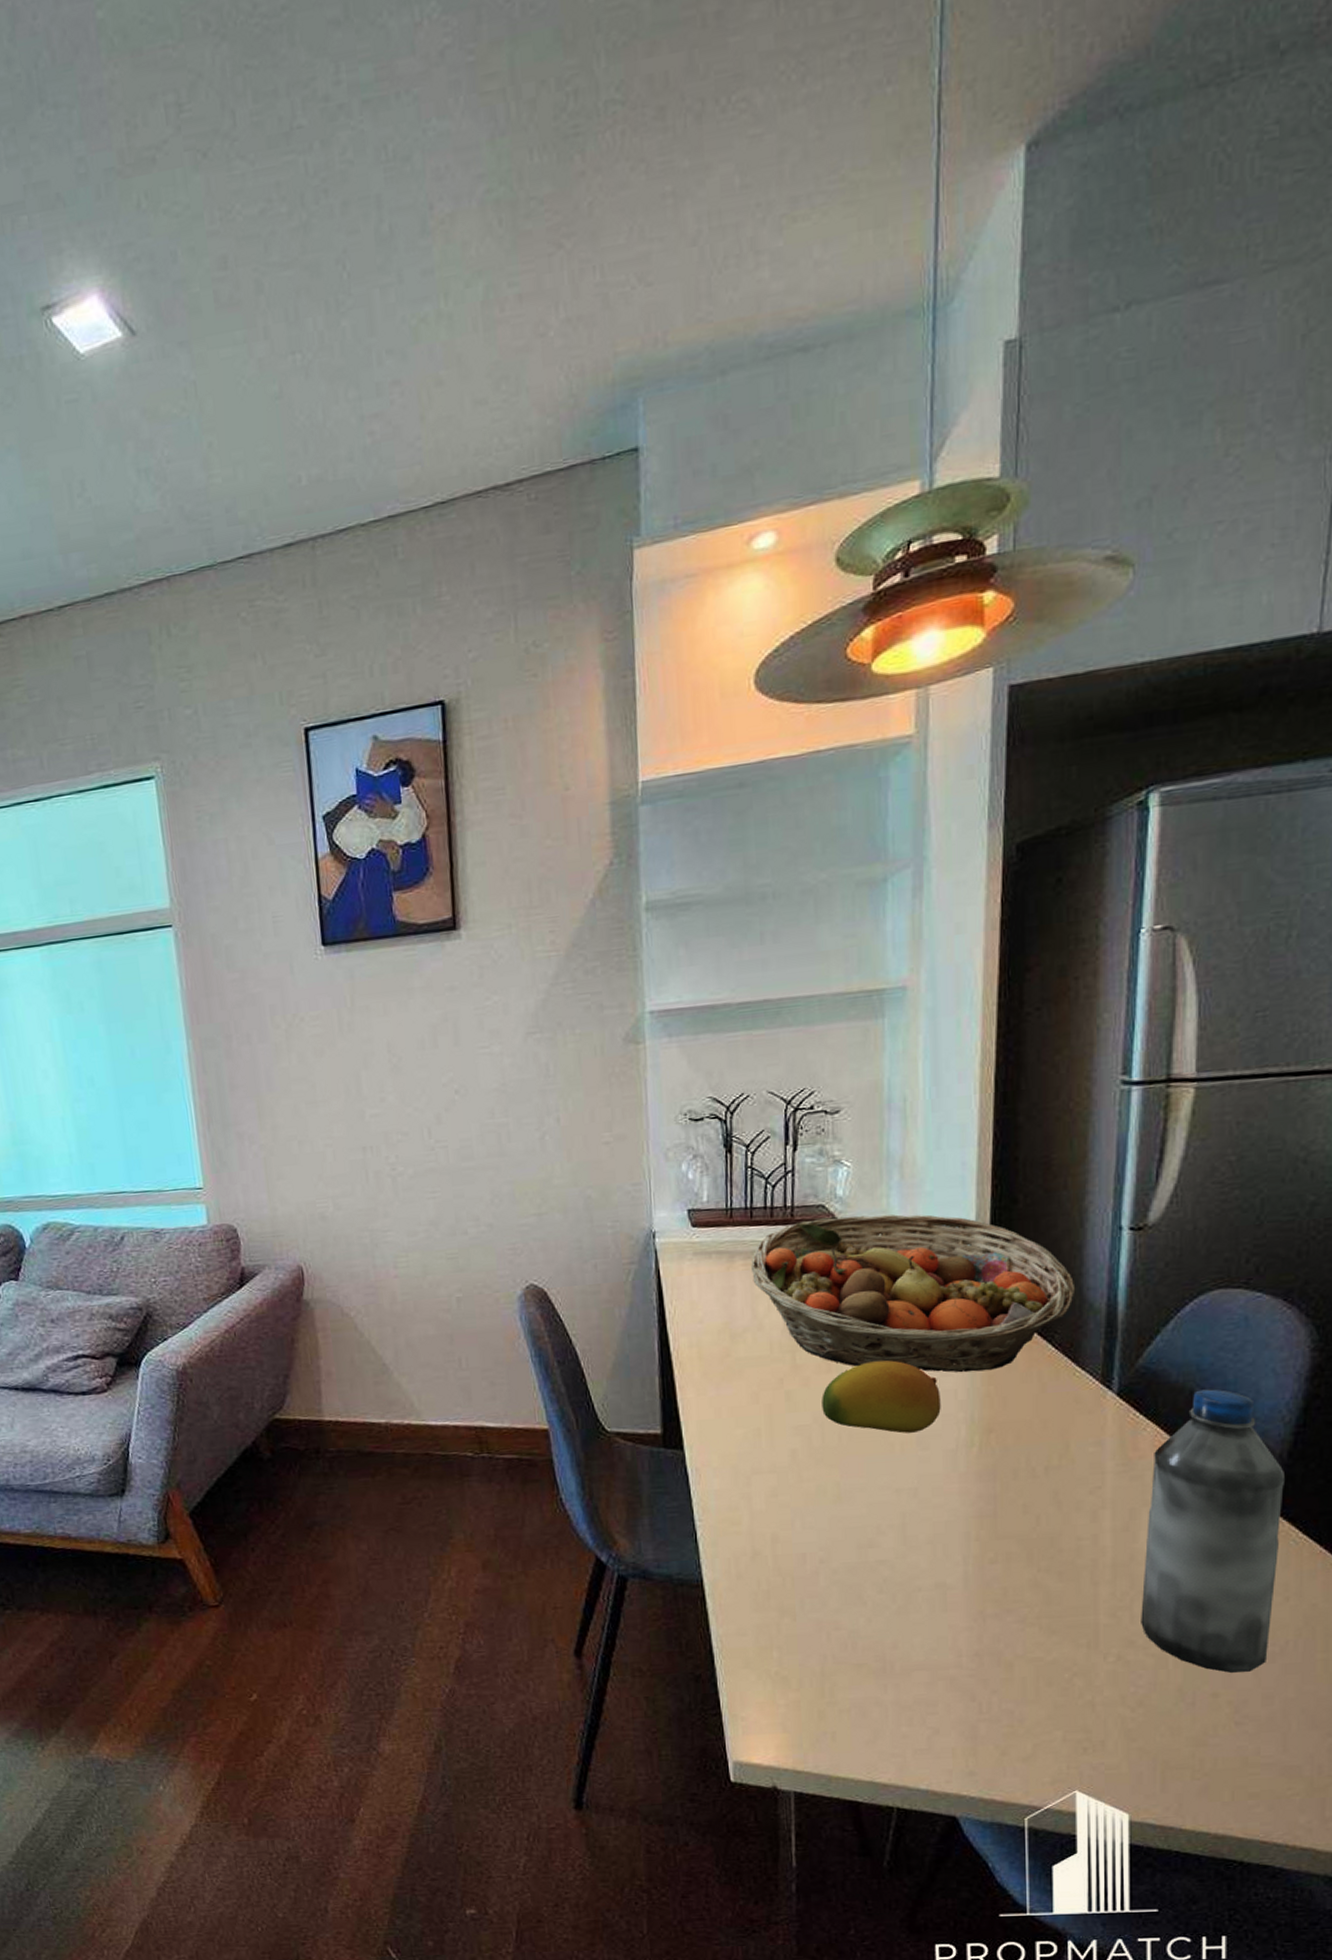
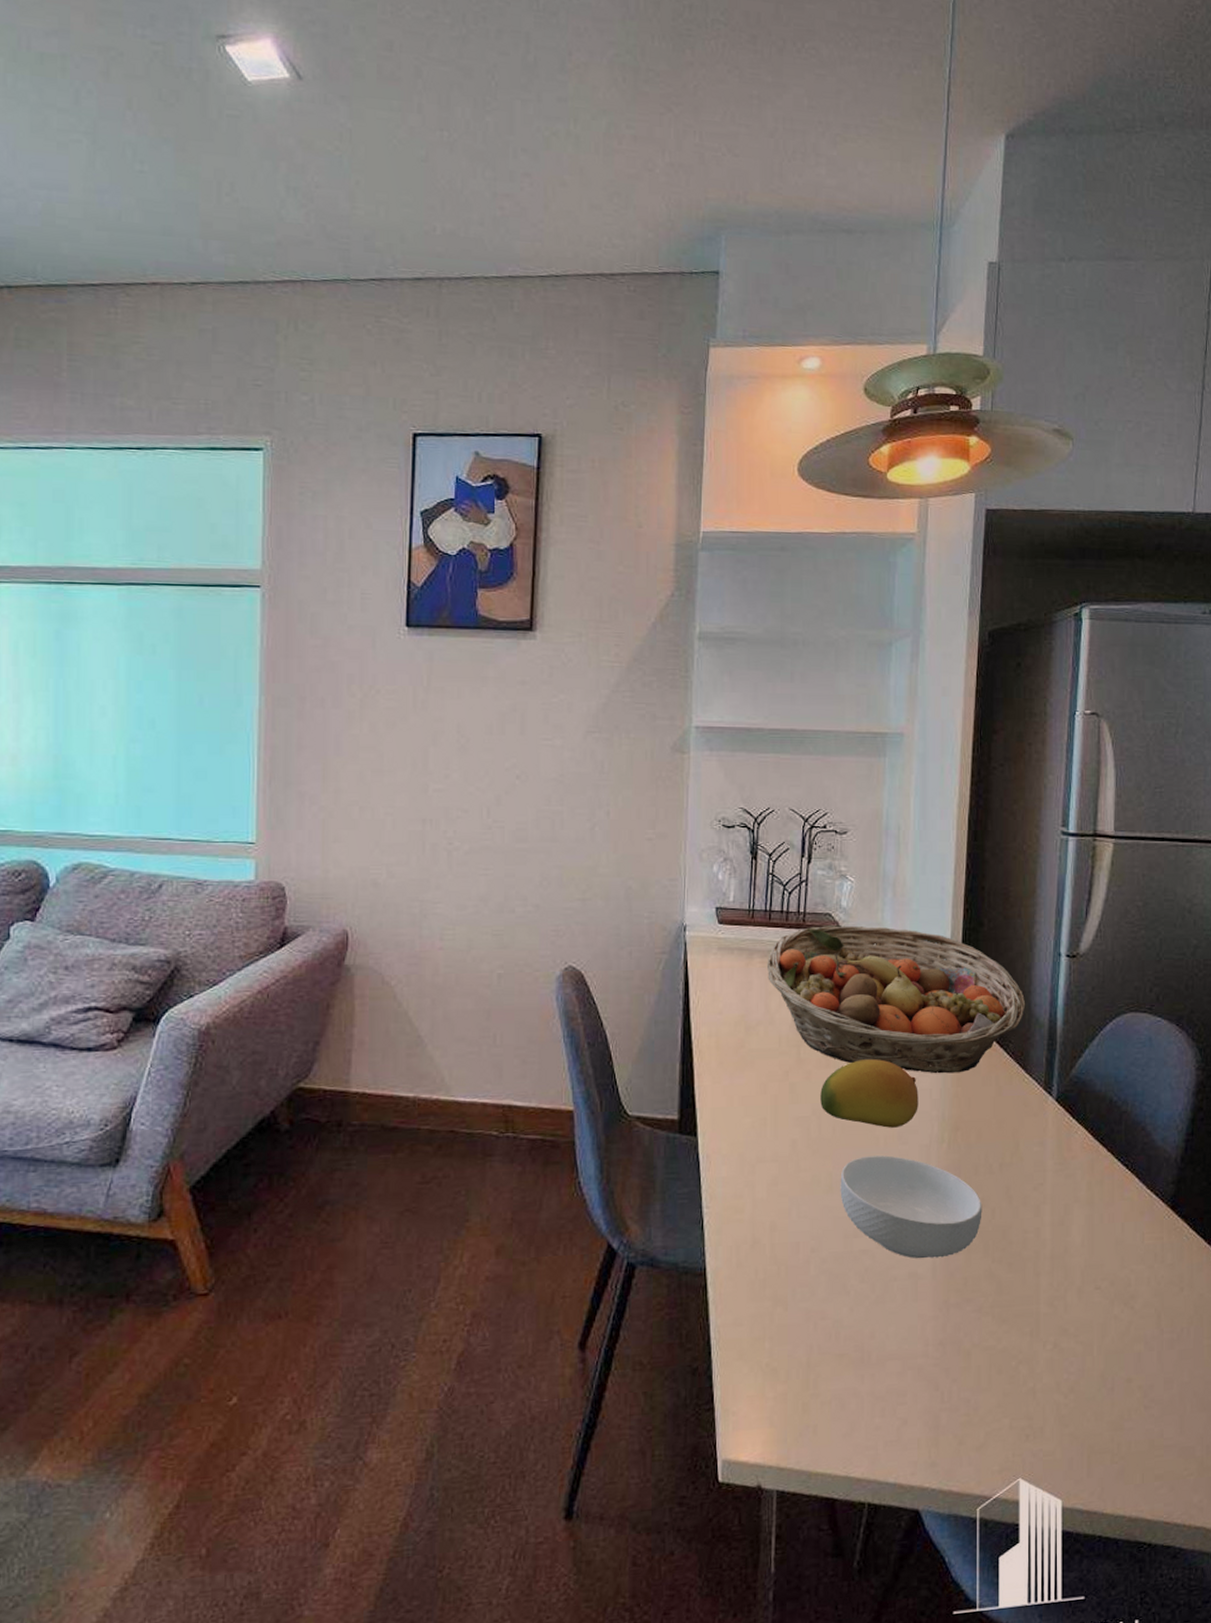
cereal bowl: none [850,1462,1024,1569] -> present [840,1155,982,1259]
water bottle: present [1141,1389,1286,1673] -> none [1072,1099,1180,1359]

